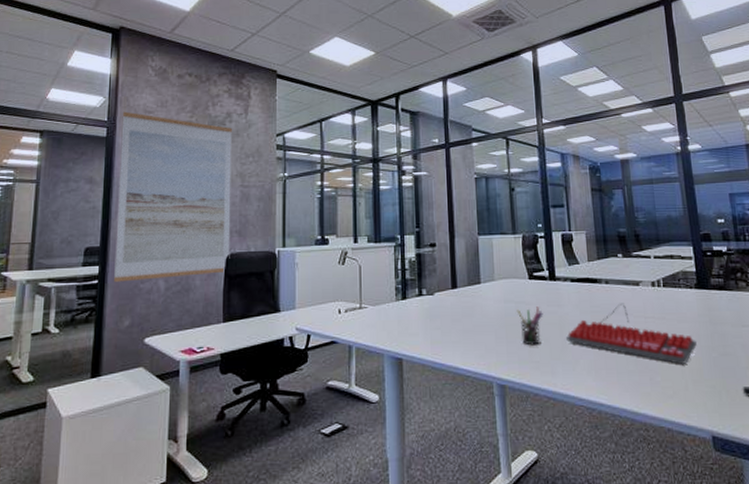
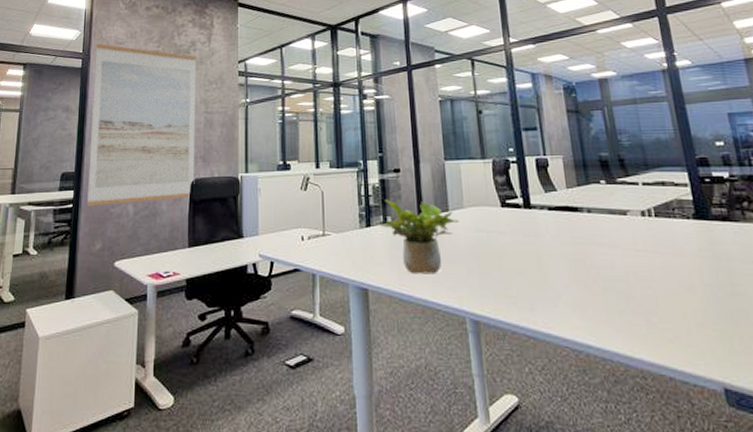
potted plant: none [415,273,490,344] -> present [380,199,459,274]
pen holder: present [516,306,543,346] -> none [489,236,519,279]
computer keyboard: present [565,303,697,364] -> none [544,234,699,304]

